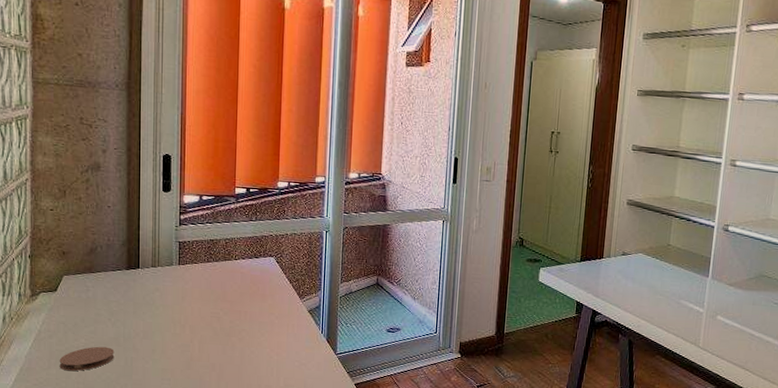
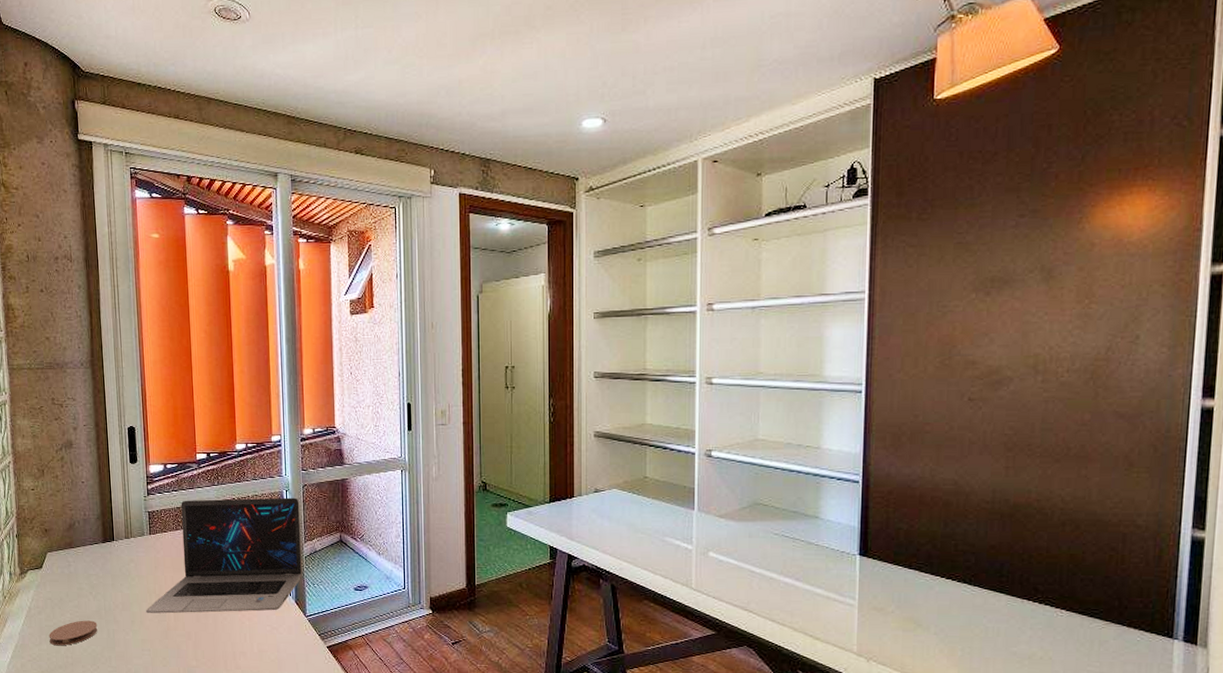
laptop: none [169,233,339,347] -> present [146,497,302,614]

